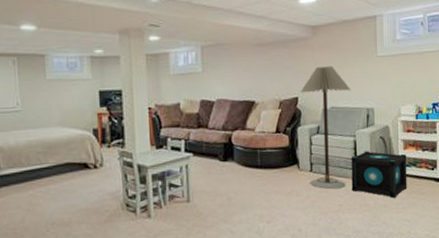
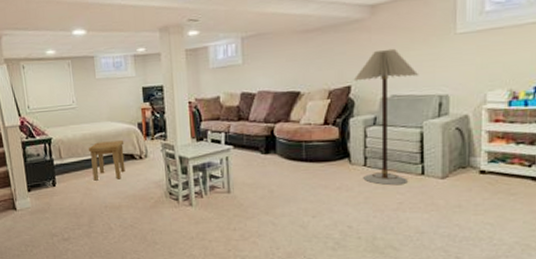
side table: none [33,148,78,194] -> present [88,140,126,181]
speaker: present [351,151,407,198] -> none [415,144,493,198]

